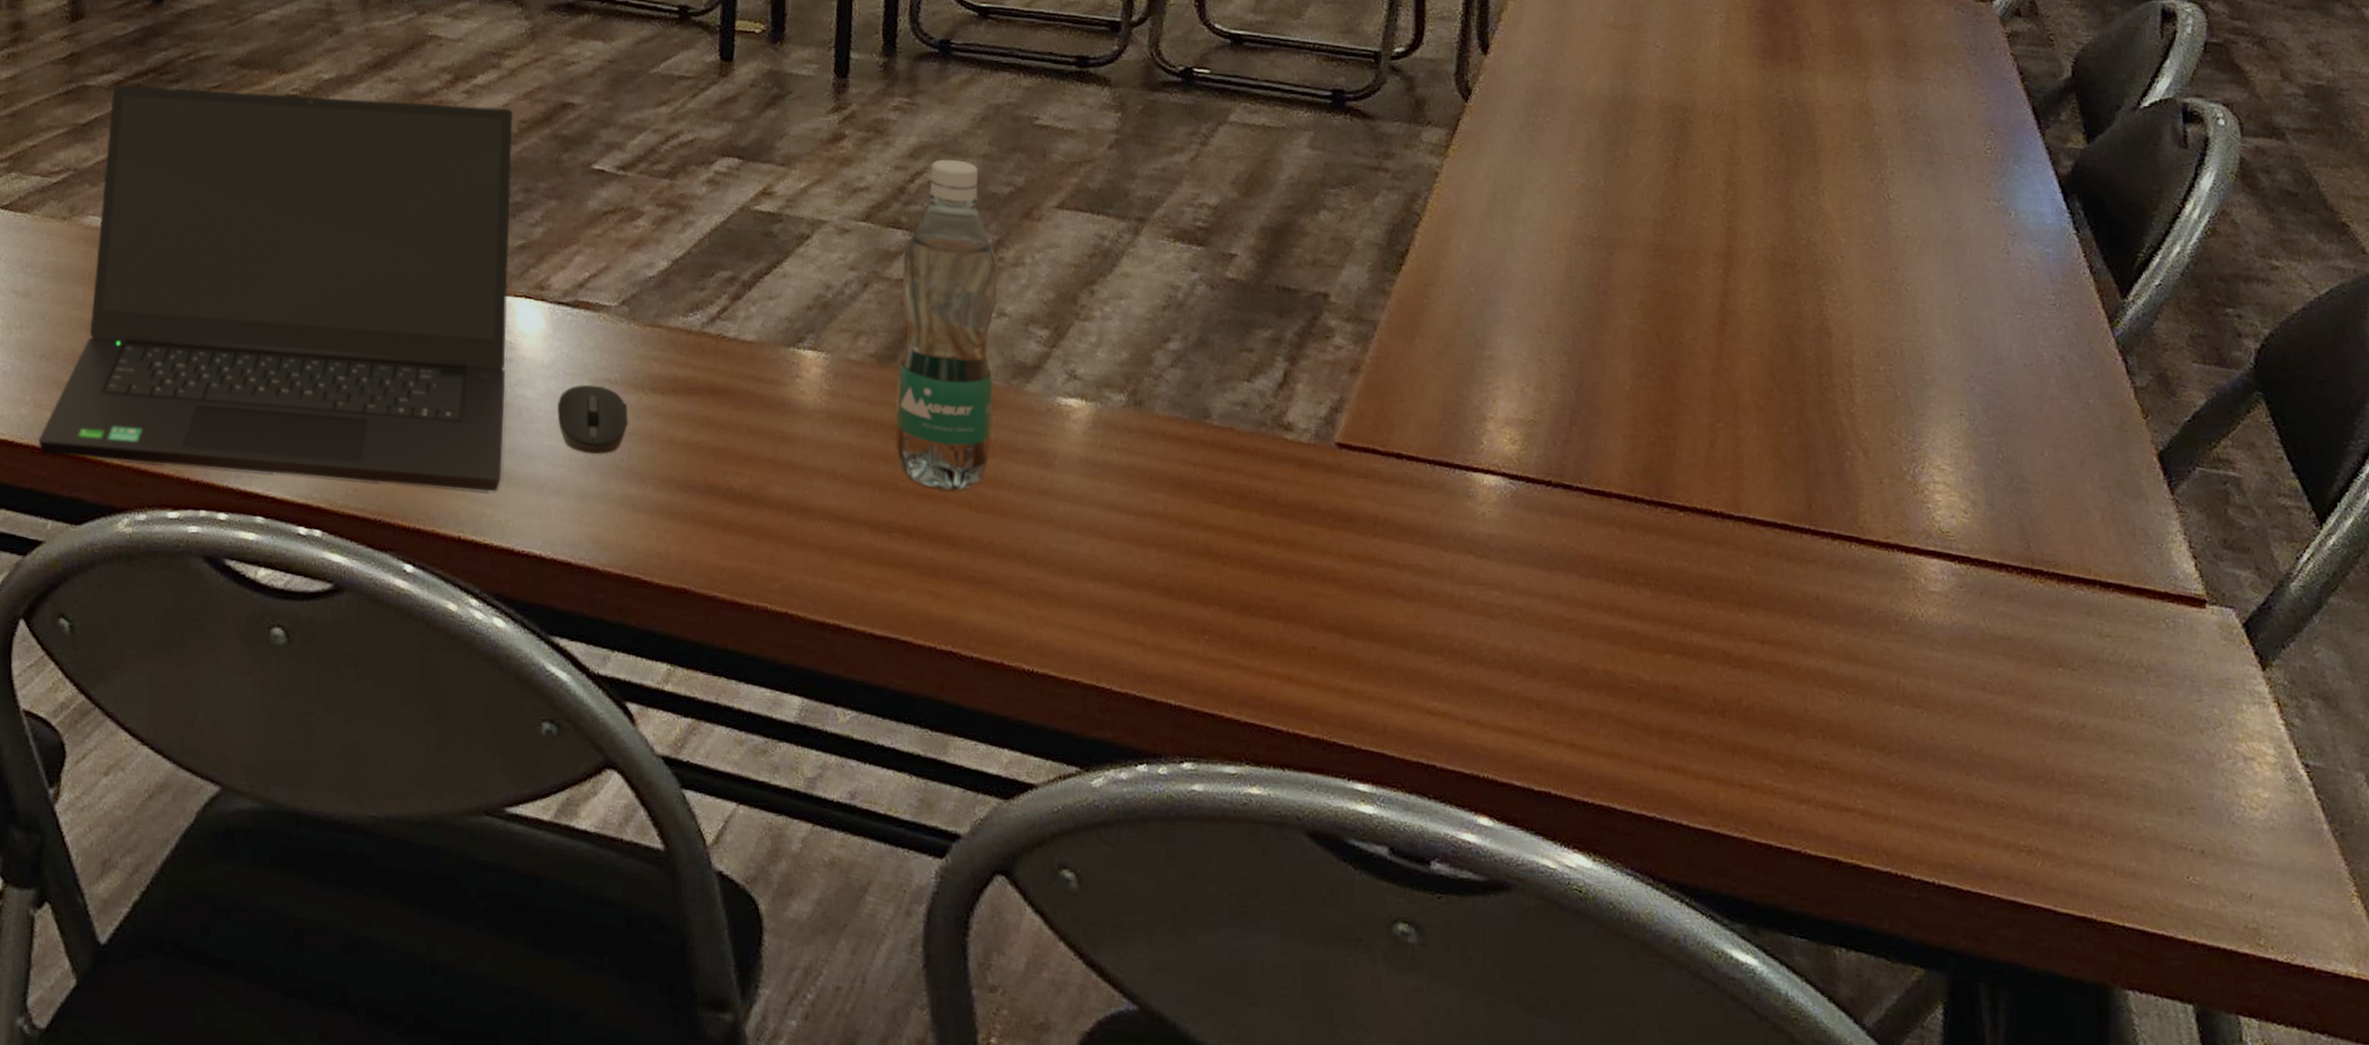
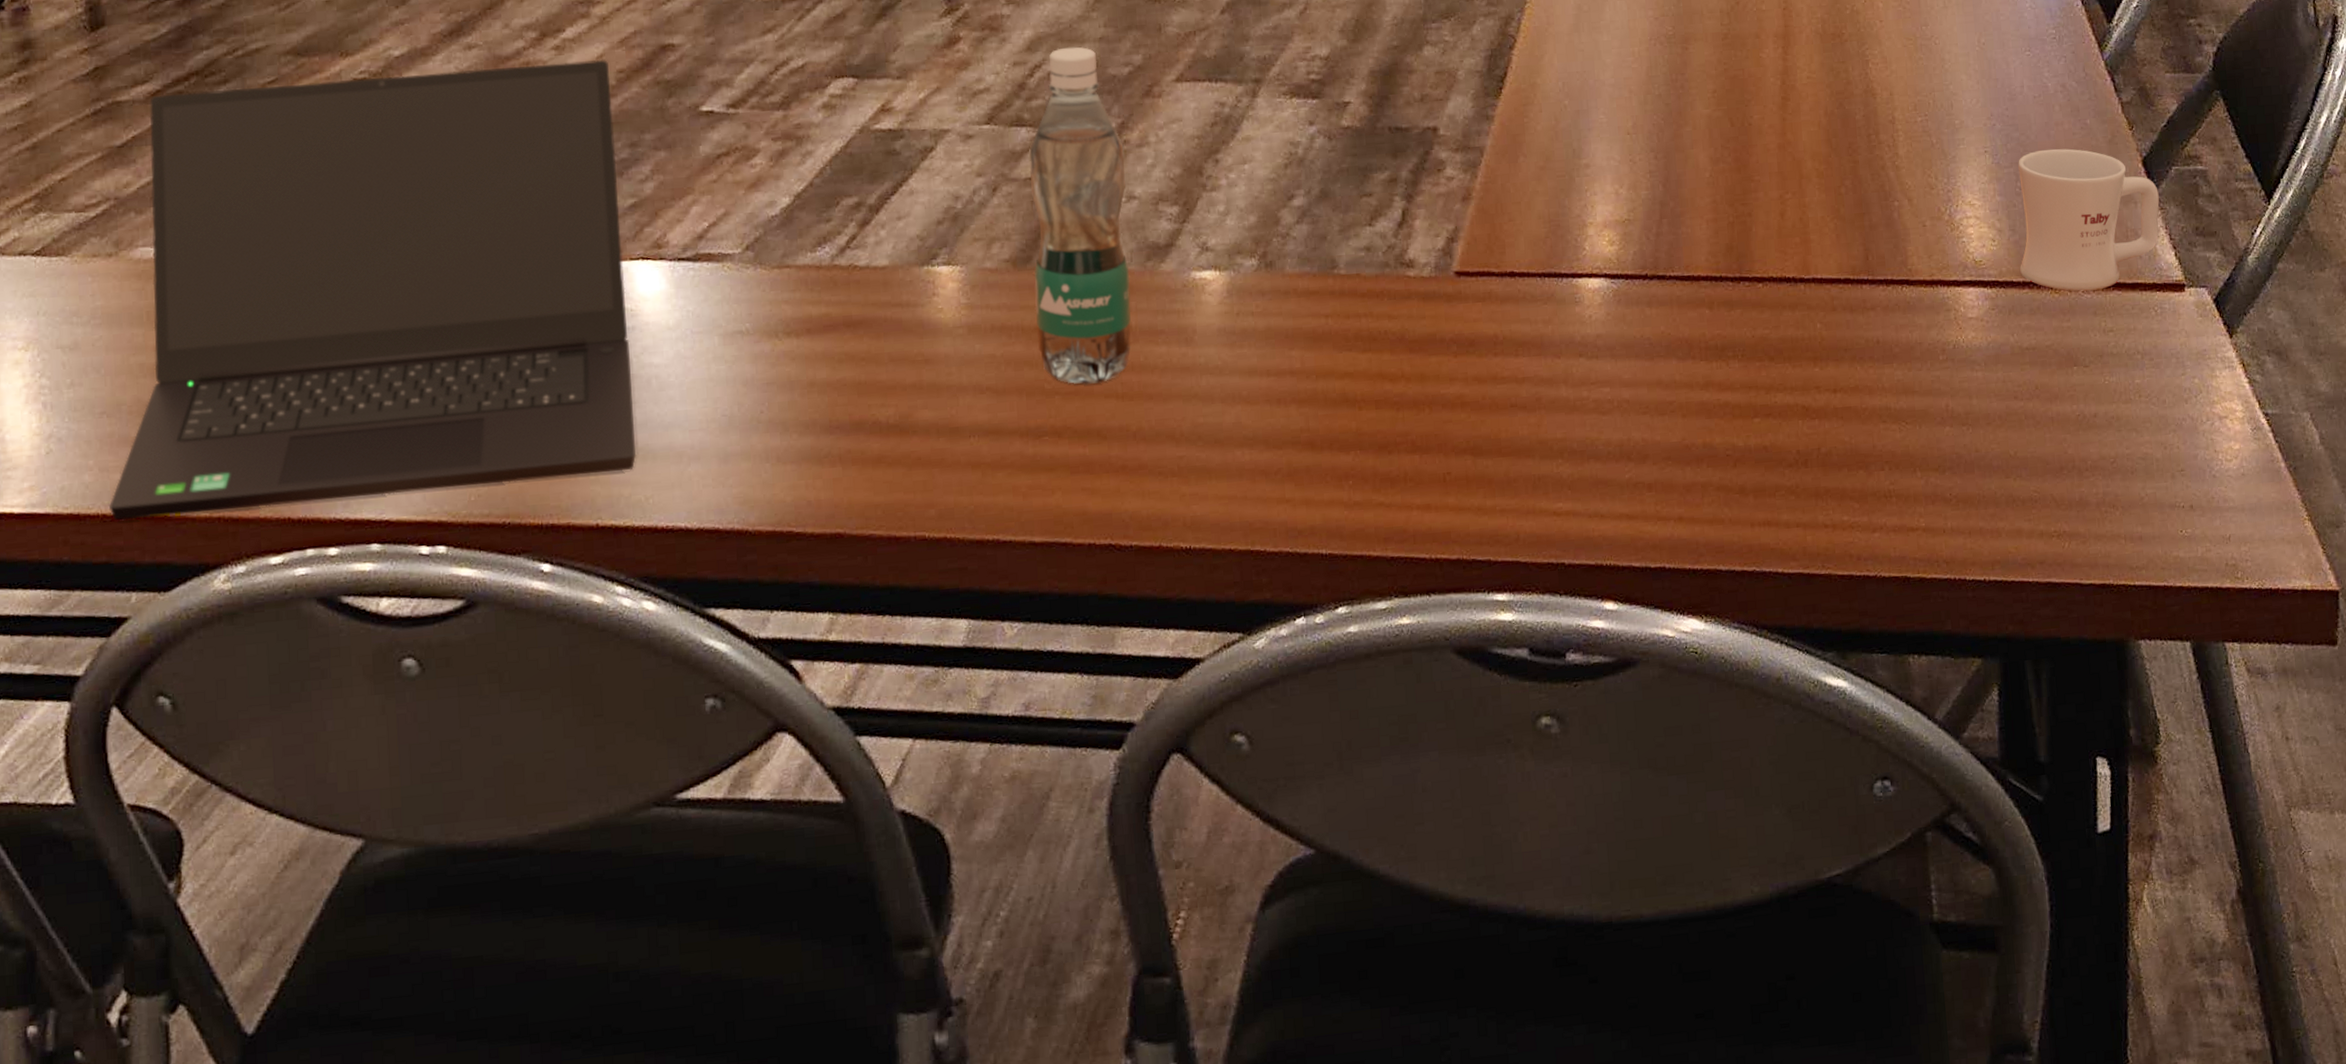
computer mouse: present [557,384,628,454] -> none [688,339,765,412]
mug: none [1997,423,2178,588] -> present [2018,148,2160,291]

